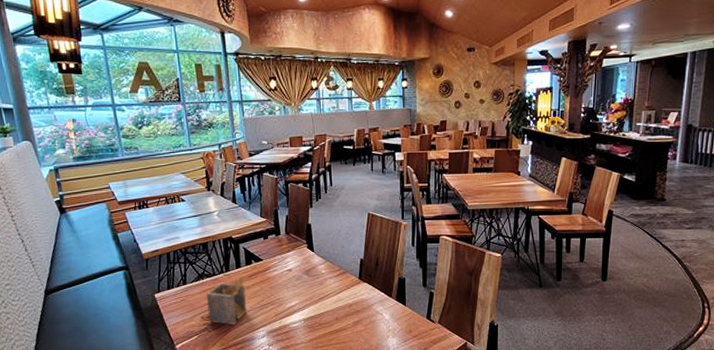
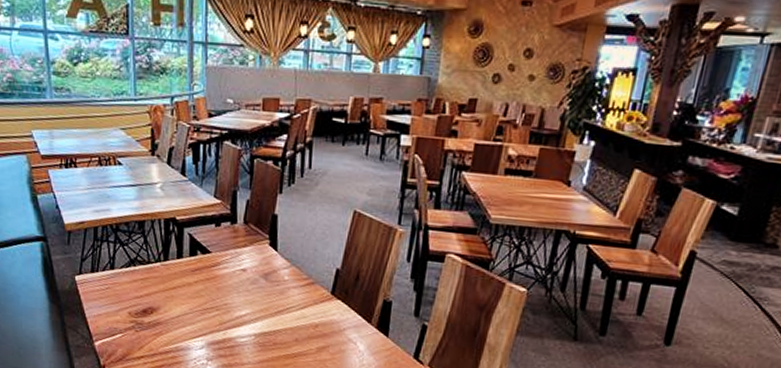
napkin holder: present [207,275,247,326] -> none [136,268,186,329]

